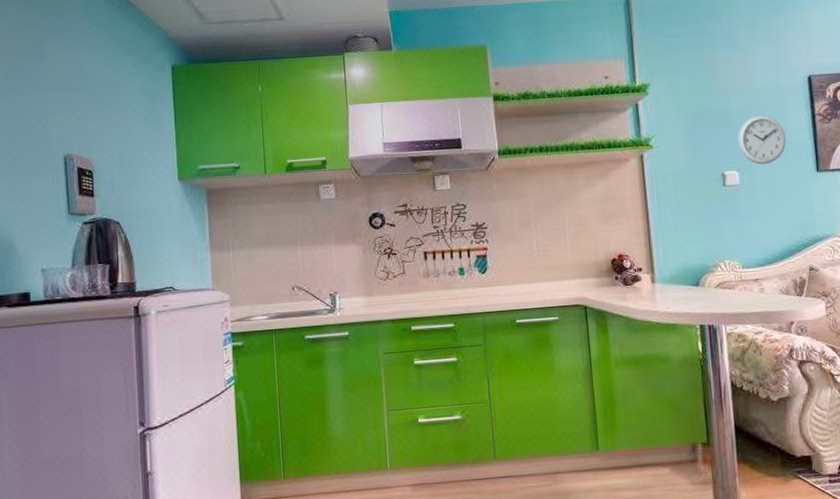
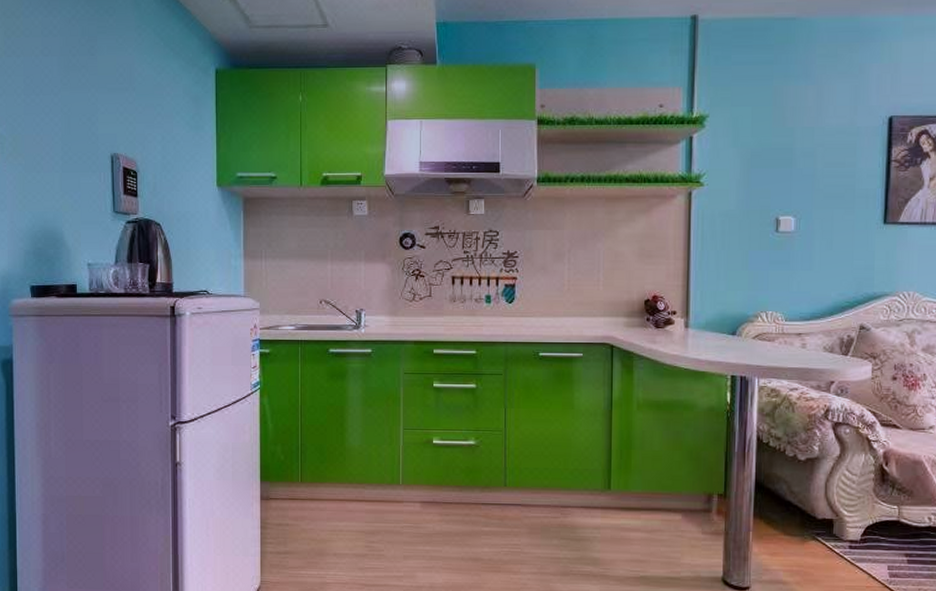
wall clock: present [737,115,787,165] -> none [798,158,854,212]

